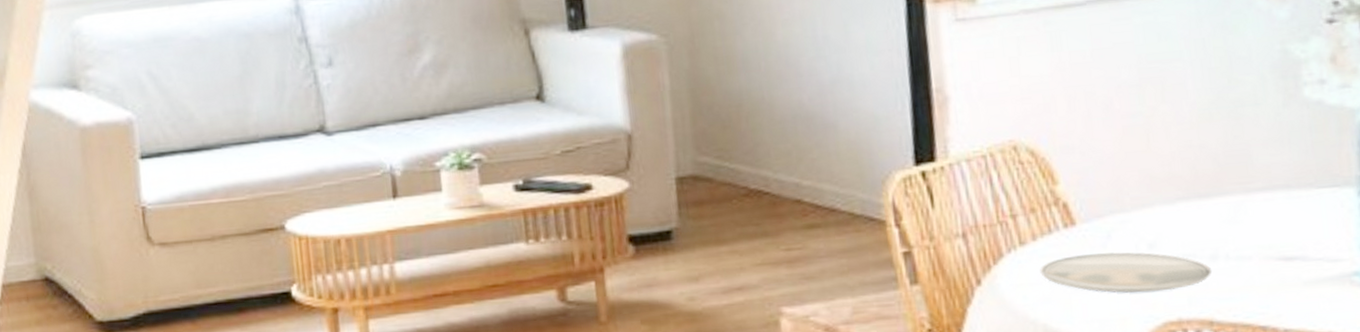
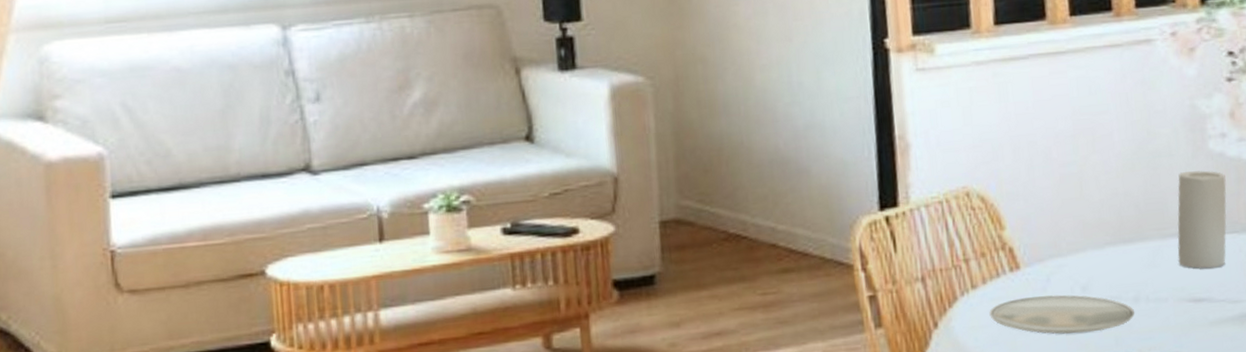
candle: none [1264,120,1326,225] -> present [1177,170,1227,269]

